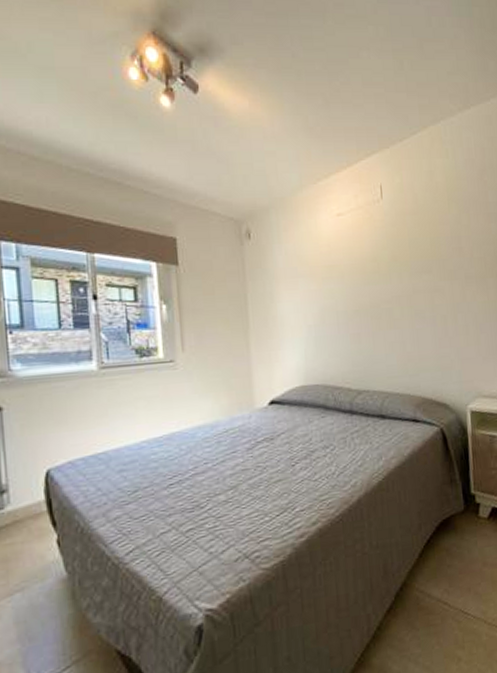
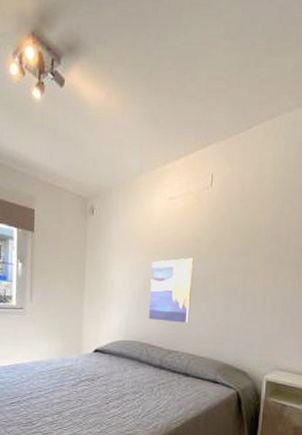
wall art: none [326,280,378,357] -> present [148,257,194,323]

